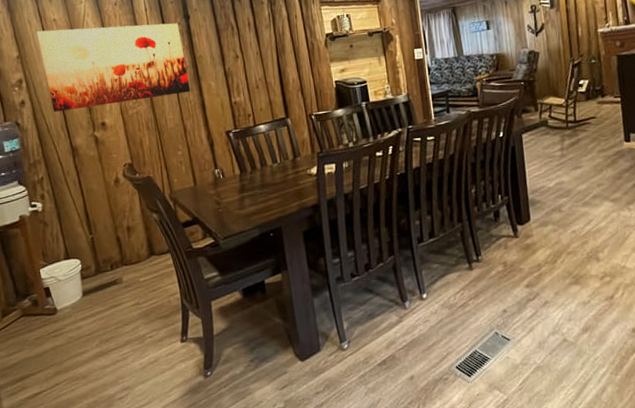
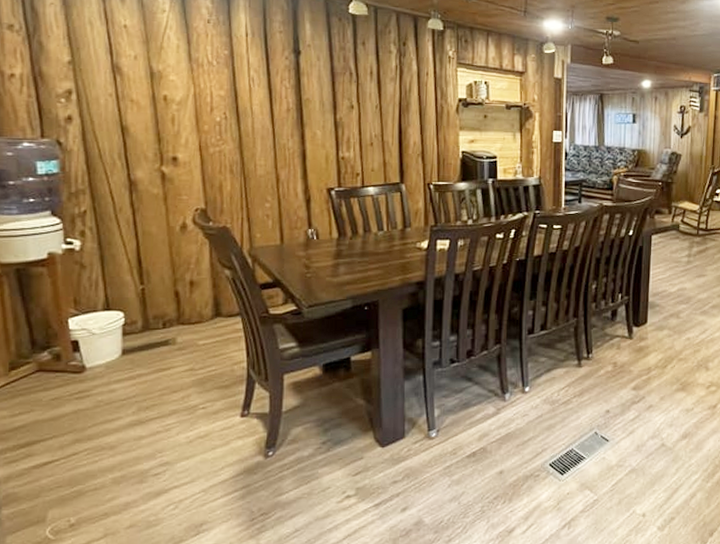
wall art: present [36,23,191,112] -> none [98,36,291,138]

